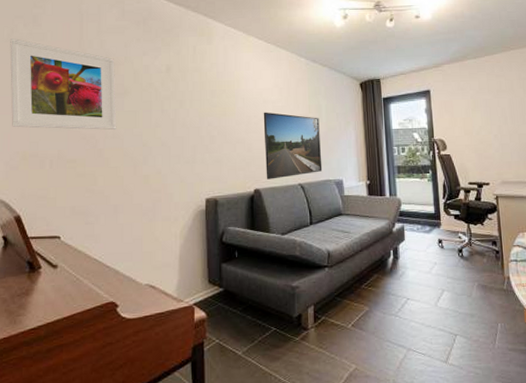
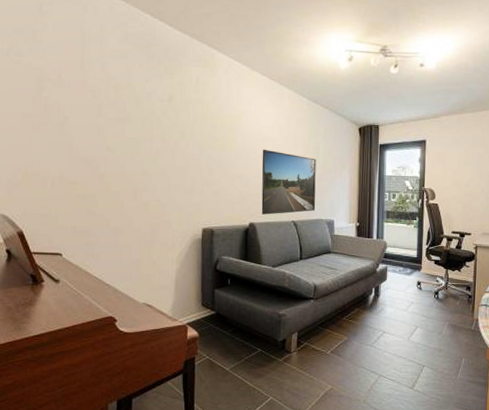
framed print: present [10,39,117,130] -> none [10,53,118,155]

